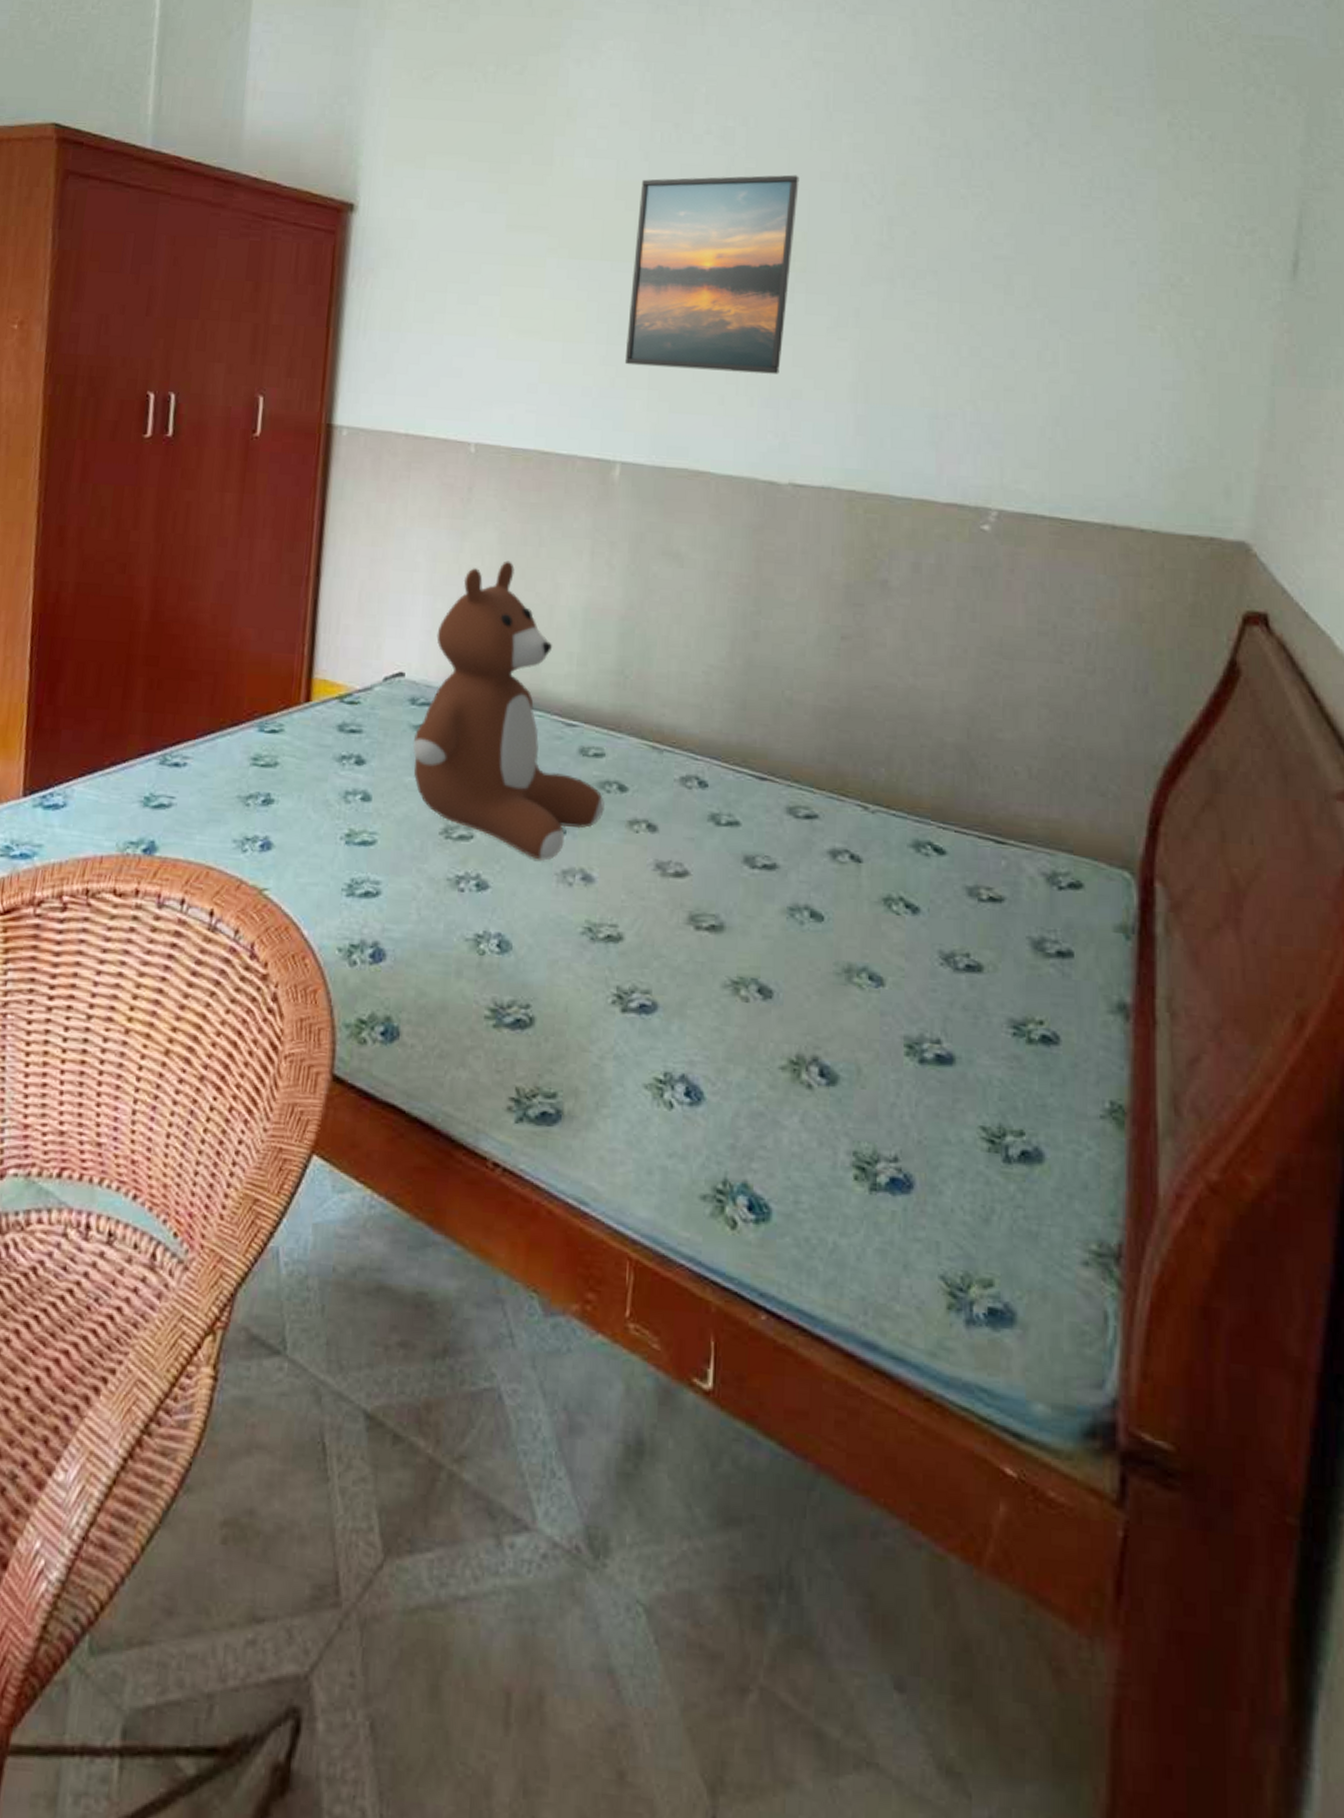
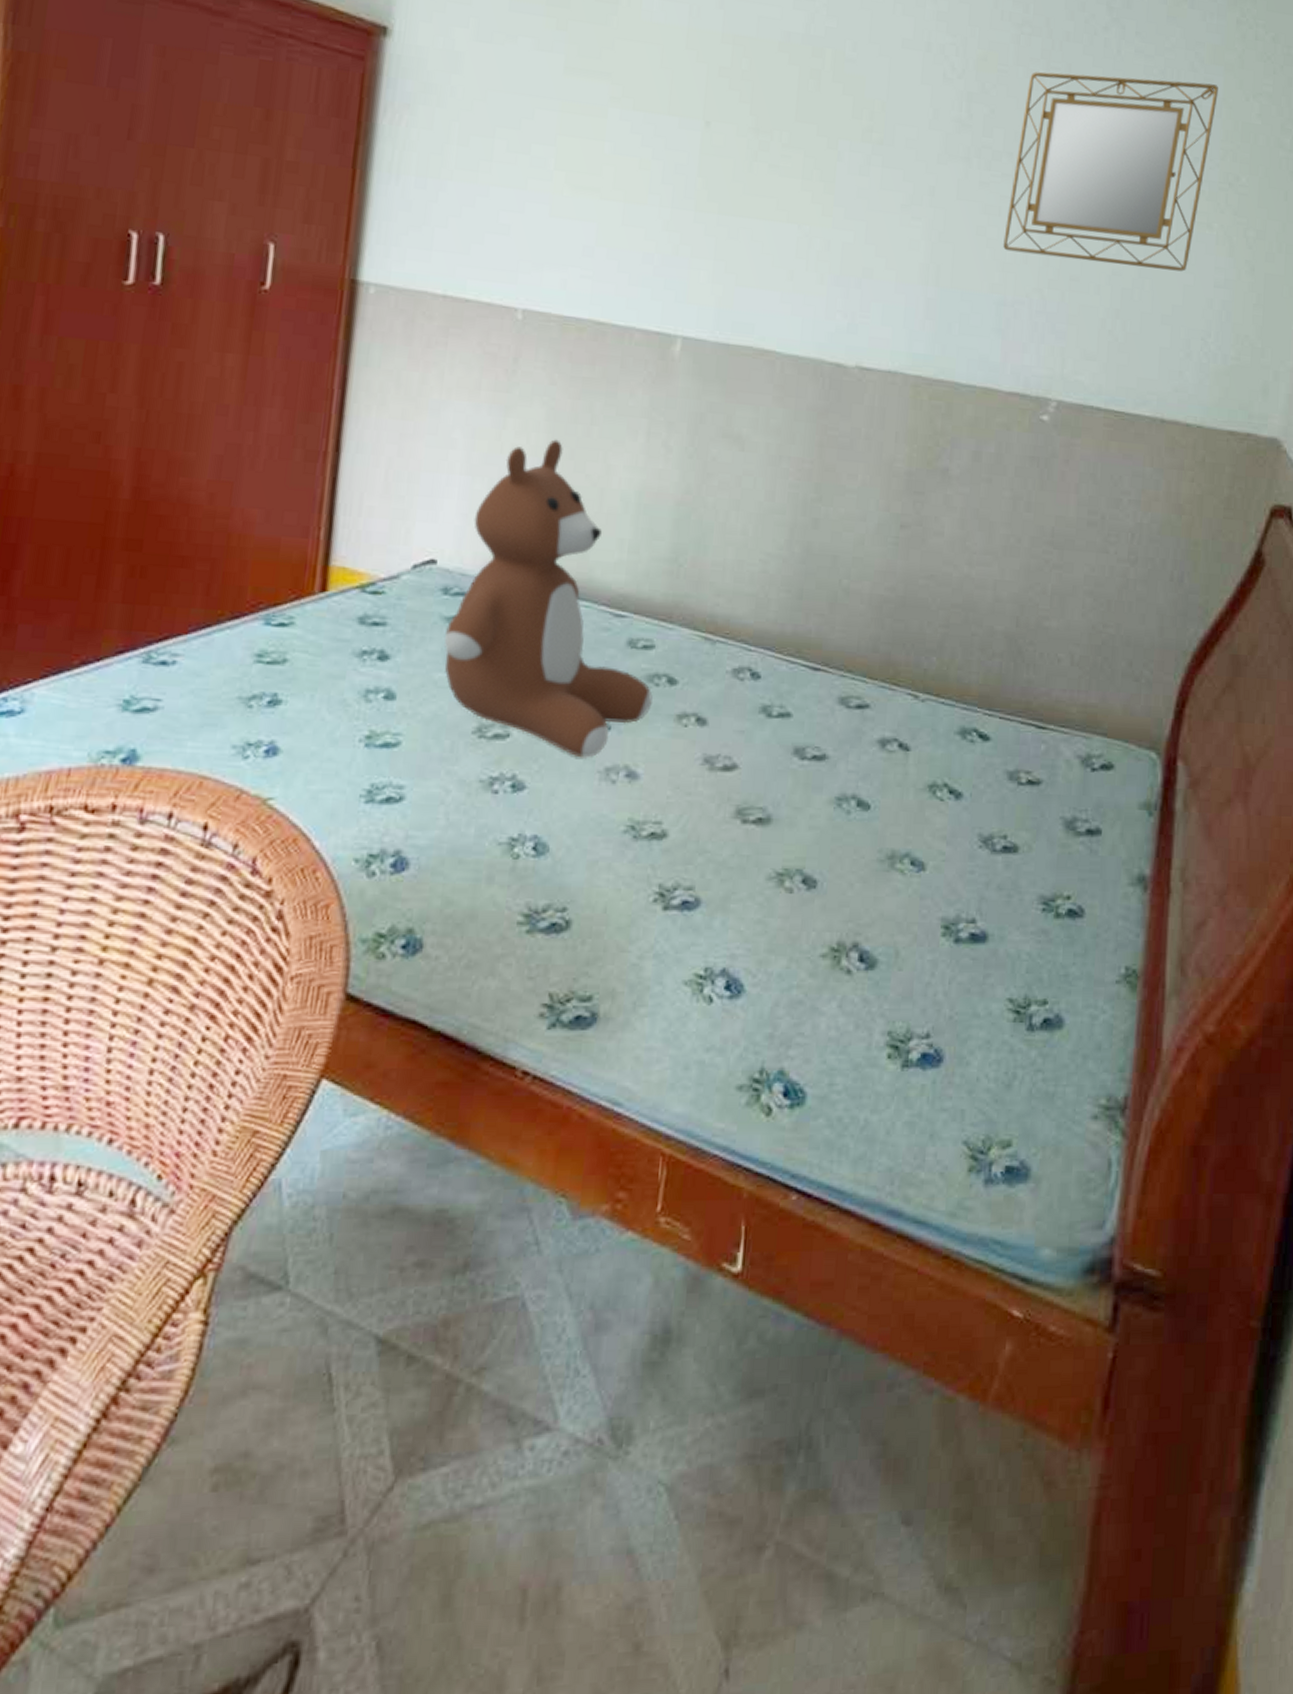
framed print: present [624,174,800,374] -> none [690,29,881,251]
home mirror: none [932,187,1152,376] -> present [1003,71,1218,272]

